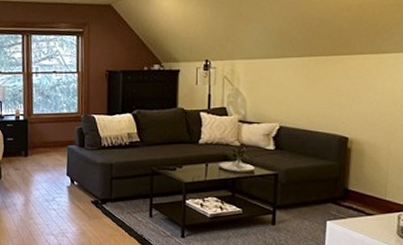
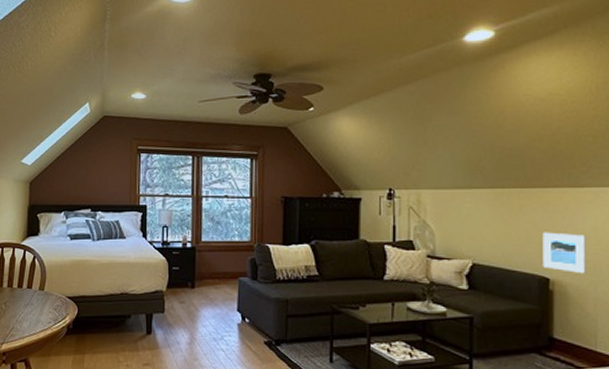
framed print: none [343,95,384,133] -> present [542,232,586,274]

